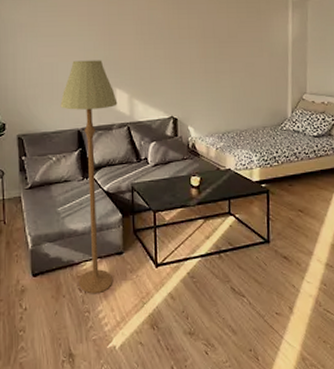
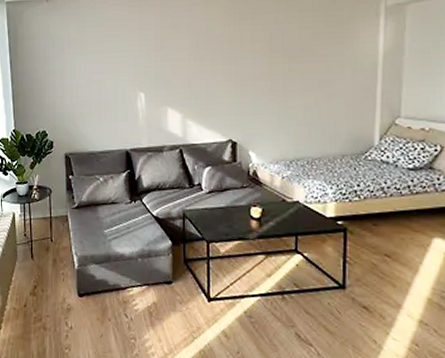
floor lamp: present [60,60,118,294] -> none [108,77,169,322]

